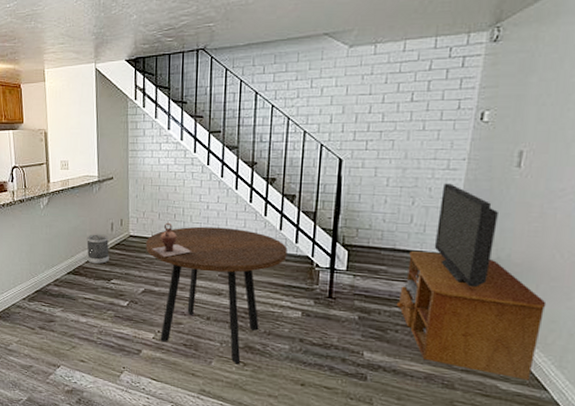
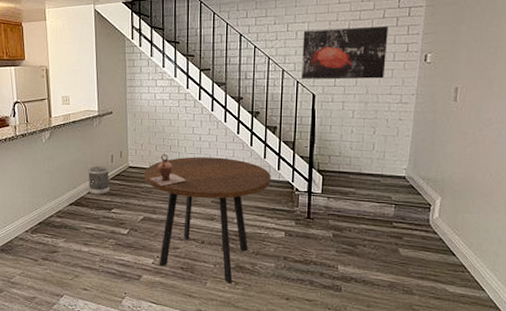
wall art: none [326,79,436,142] -> present [302,25,388,80]
tv stand: present [396,183,547,380] -> none [363,115,481,283]

